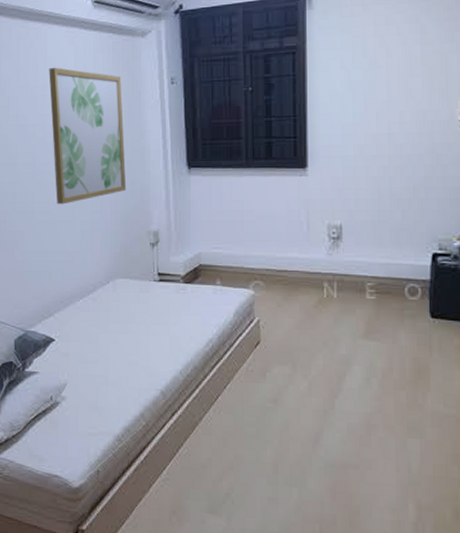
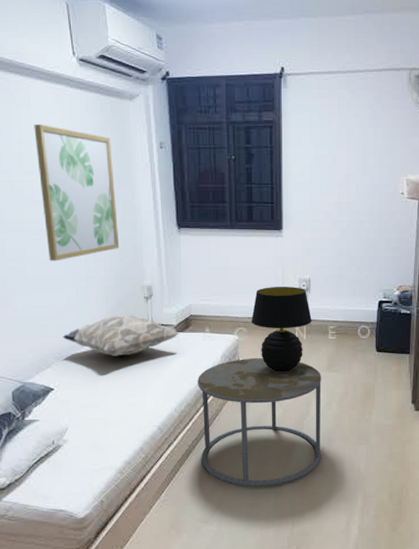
decorative pillow: none [66,262,187,308] -> present [62,314,179,357]
side table: none [206,317,358,479] -> present [198,358,322,487]
table lamp: none [270,234,344,337] -> present [251,287,312,373]

